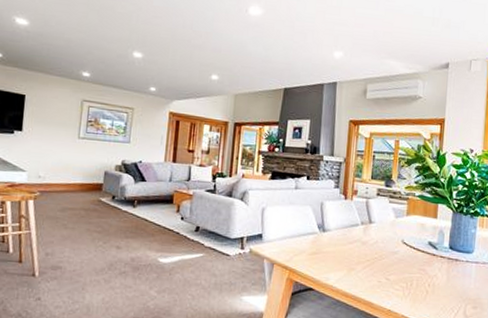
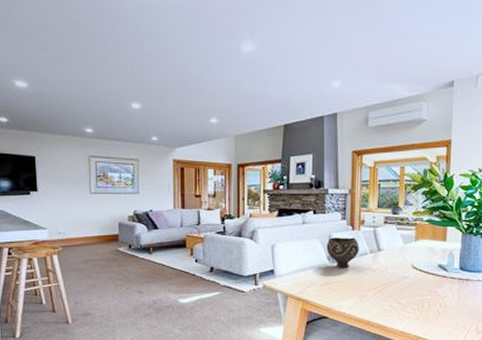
bowl: none [317,205,351,238] -> present [326,238,359,268]

